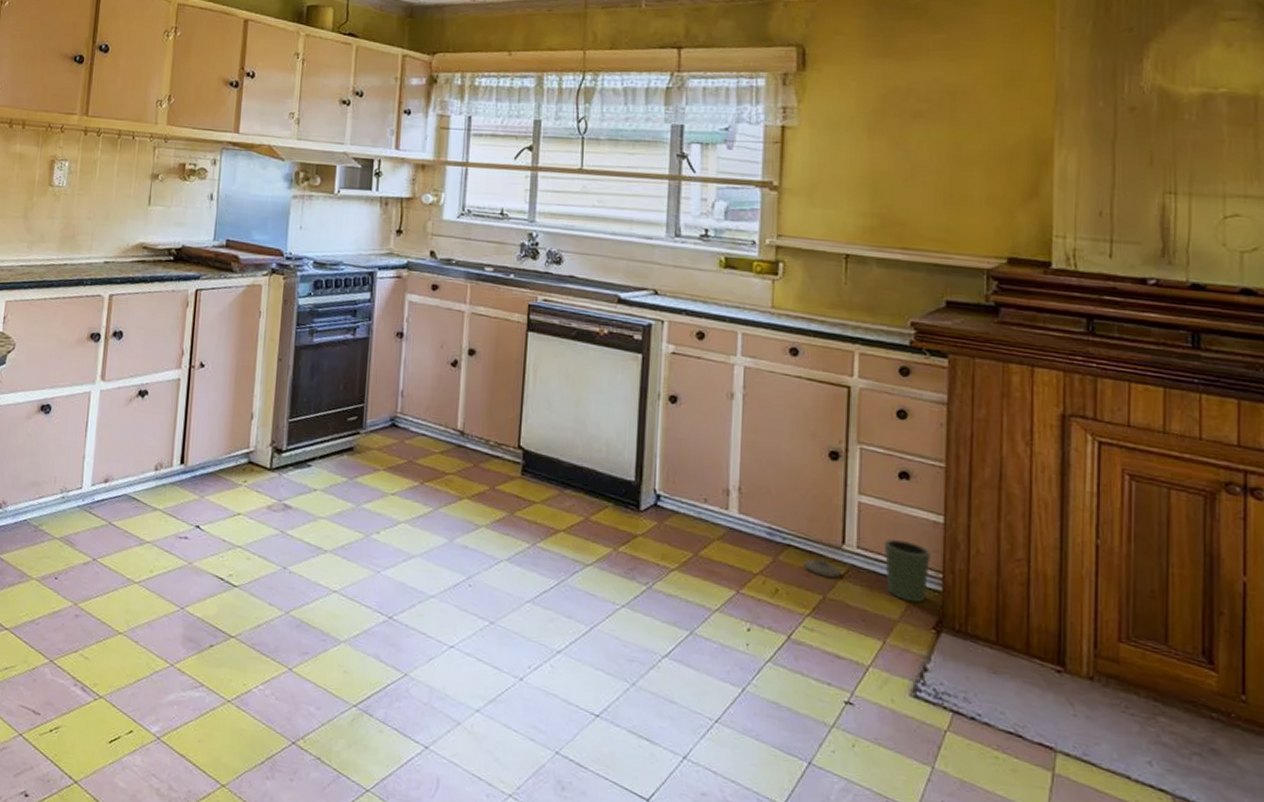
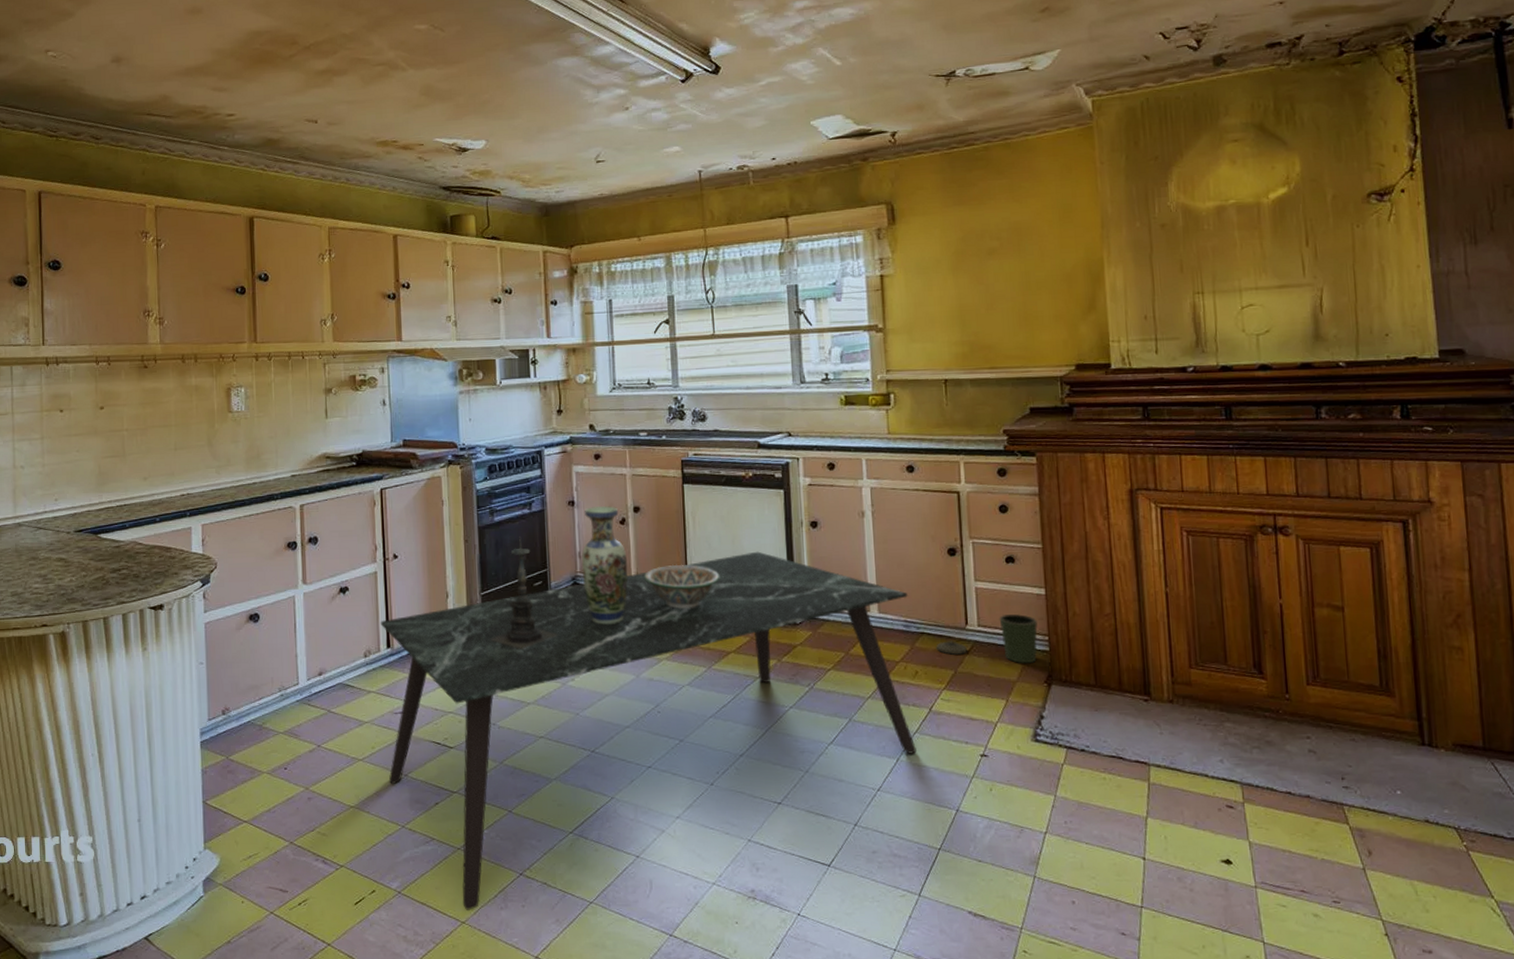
dining table: none [163,420,776,773] -> present [380,551,917,910]
candle holder: none [291,362,369,490] -> present [489,535,559,649]
vase: none [402,342,455,478] -> present [581,506,628,625]
decorative bowl: none [471,420,558,474] -> present [644,564,720,609]

